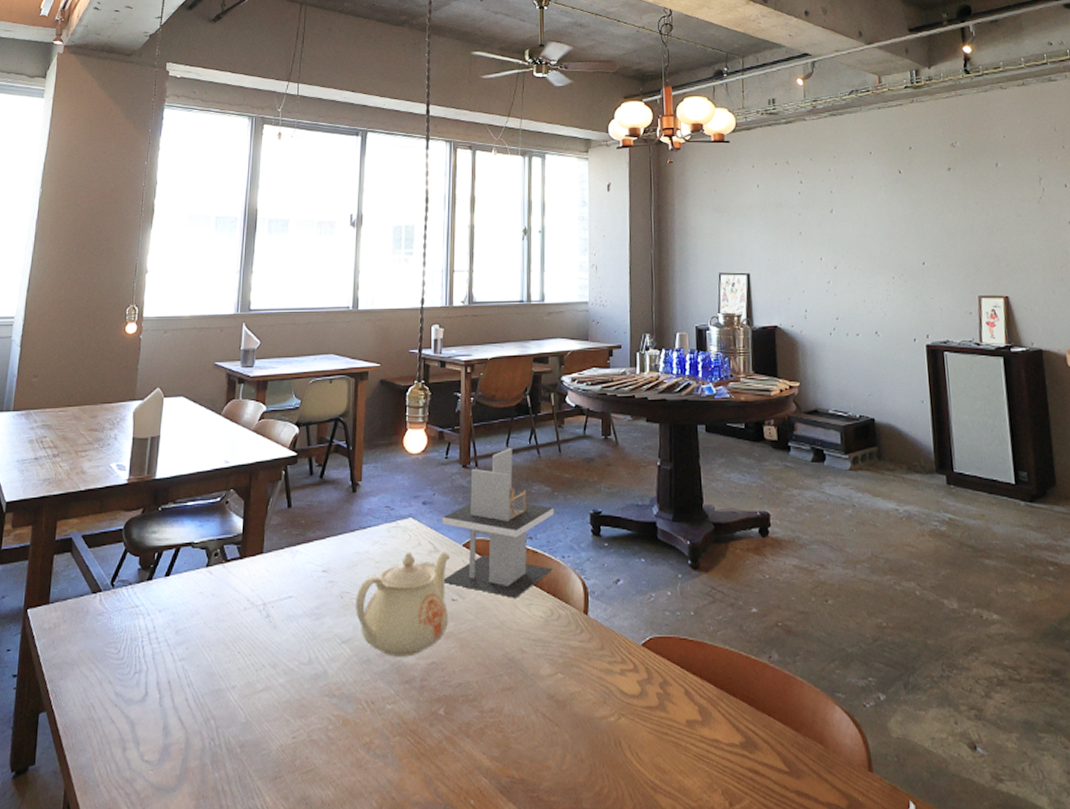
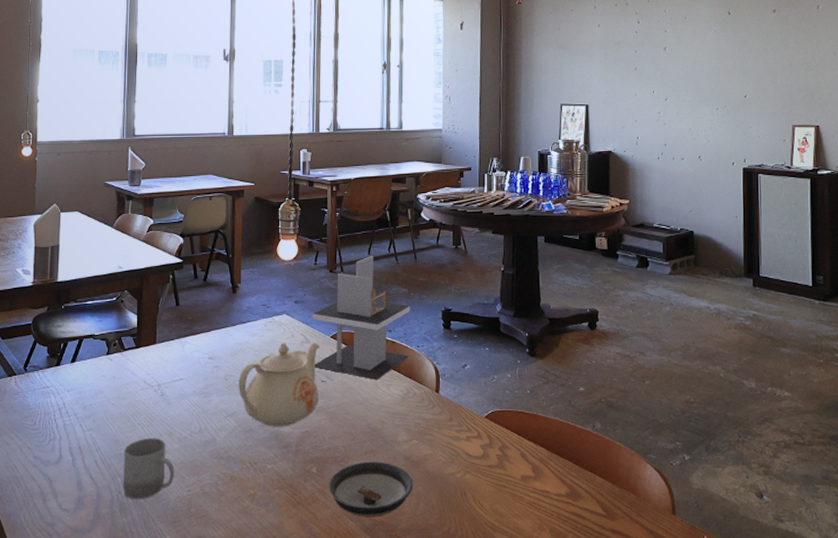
cup: none [216,670,279,749] -> present [122,437,175,500]
saucer: none [459,701,559,773] -> present [329,461,413,517]

